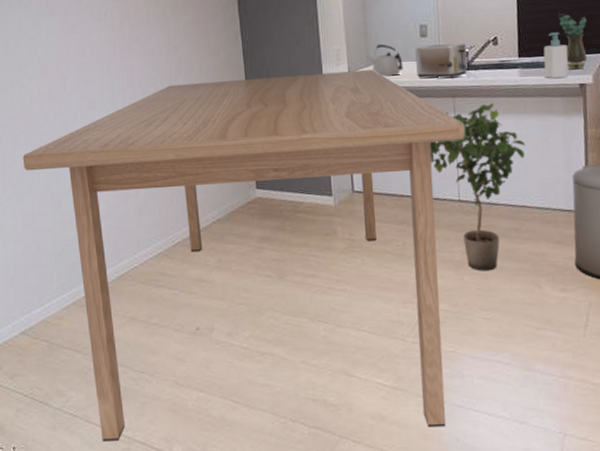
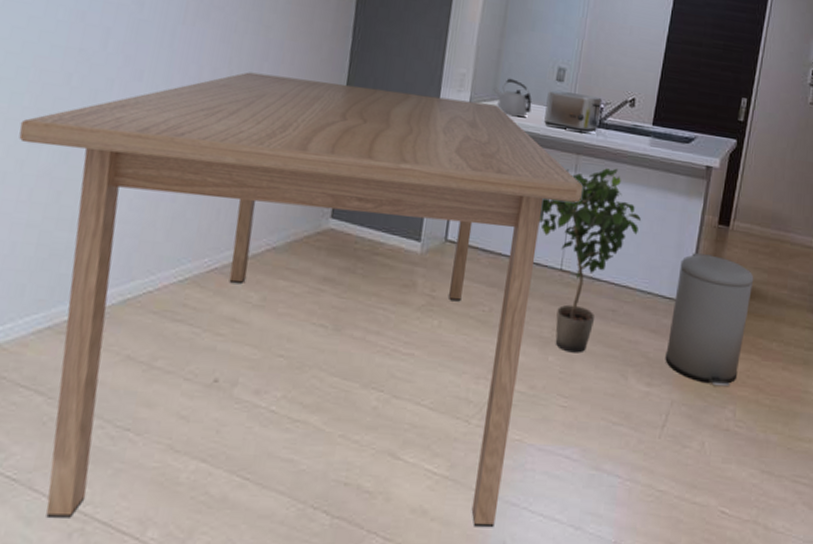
soap bottle: present [543,32,569,79] -> none [674,106,702,157]
vase: present [557,13,588,70] -> none [698,87,726,151]

